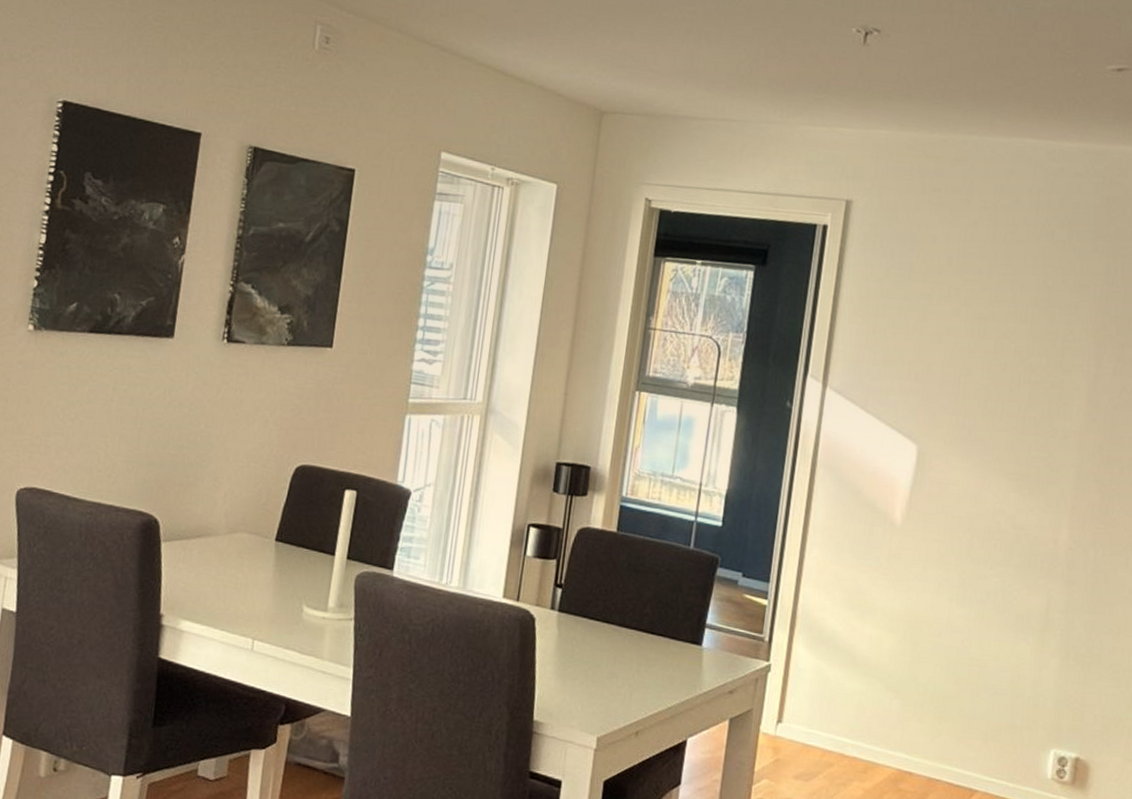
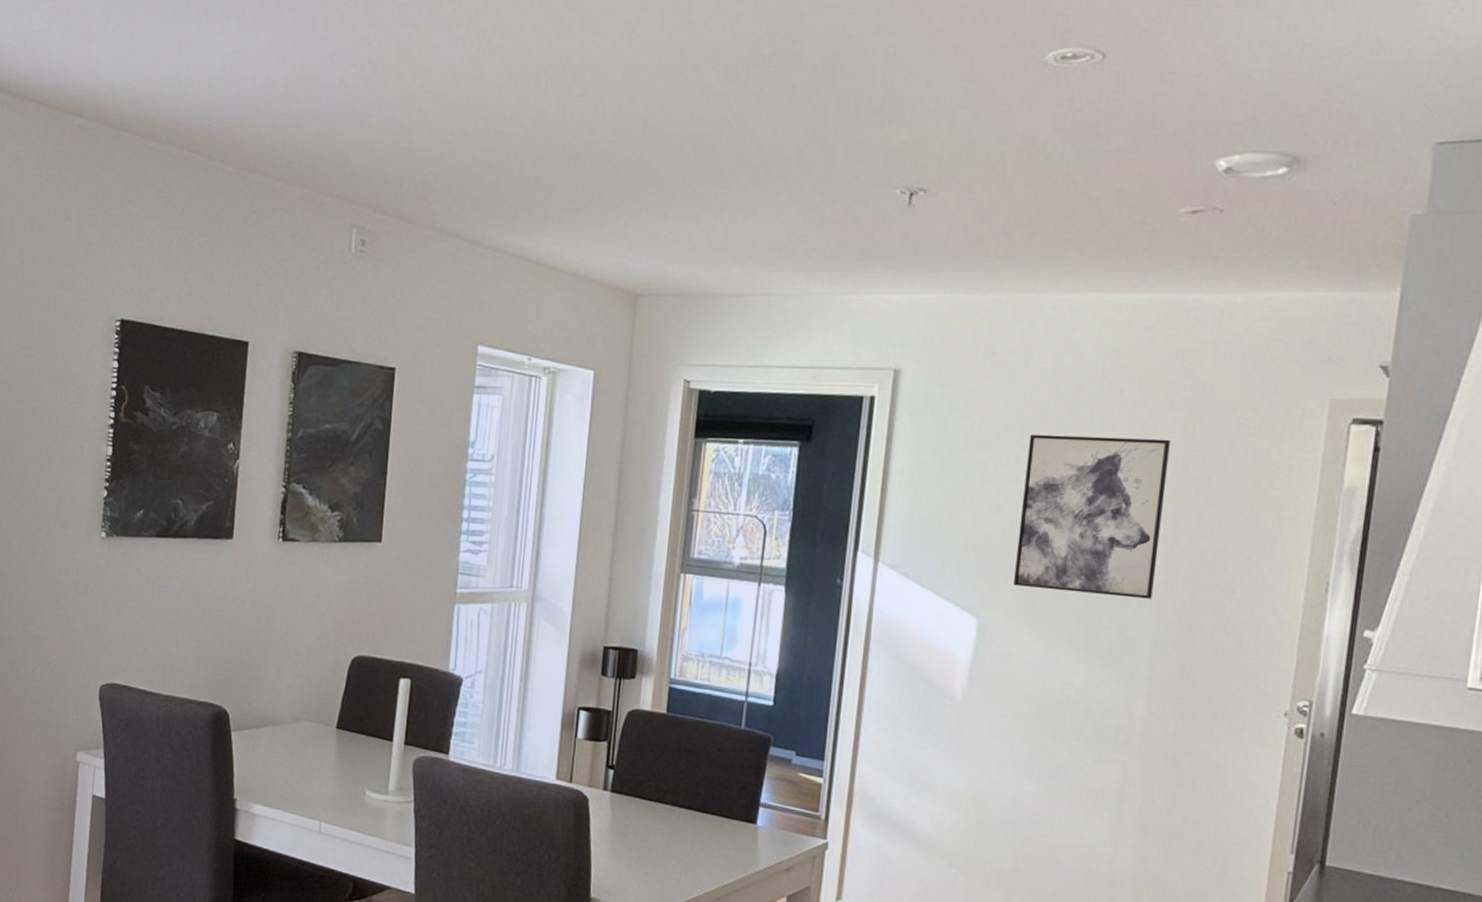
wall art: none [951,270,1095,432] -> present [1012,434,1170,599]

